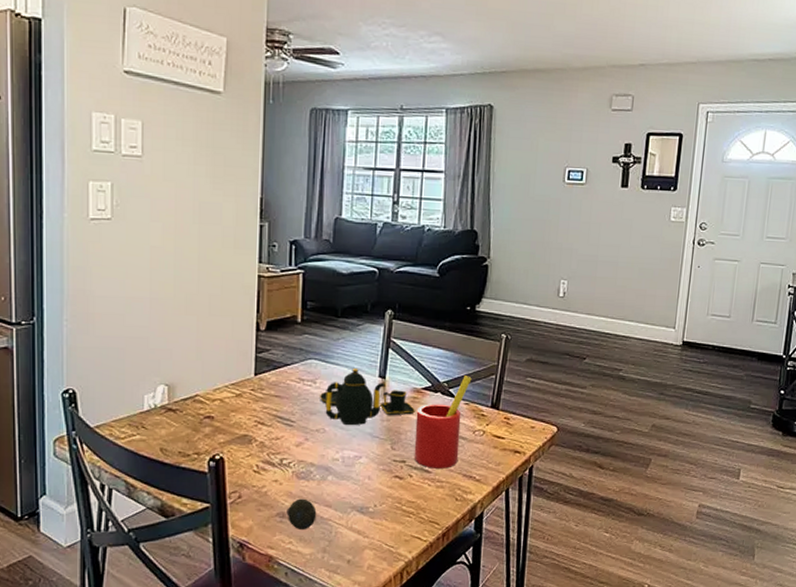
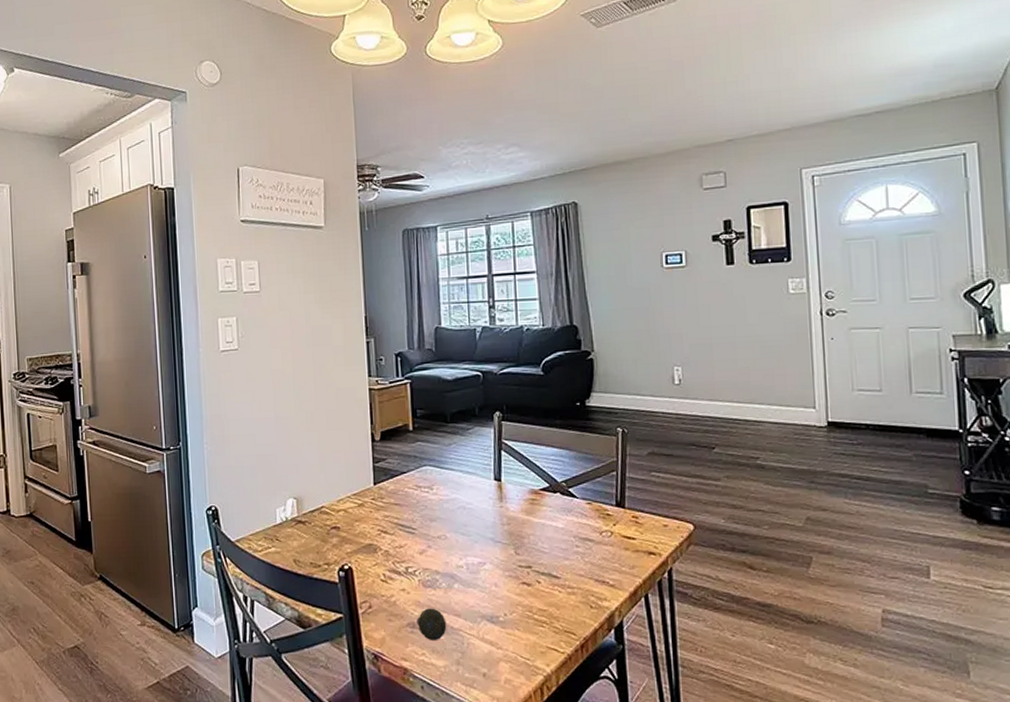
teapot: present [320,369,415,425] -> none [438,473,535,530]
straw: present [414,375,472,469] -> none [537,474,591,574]

